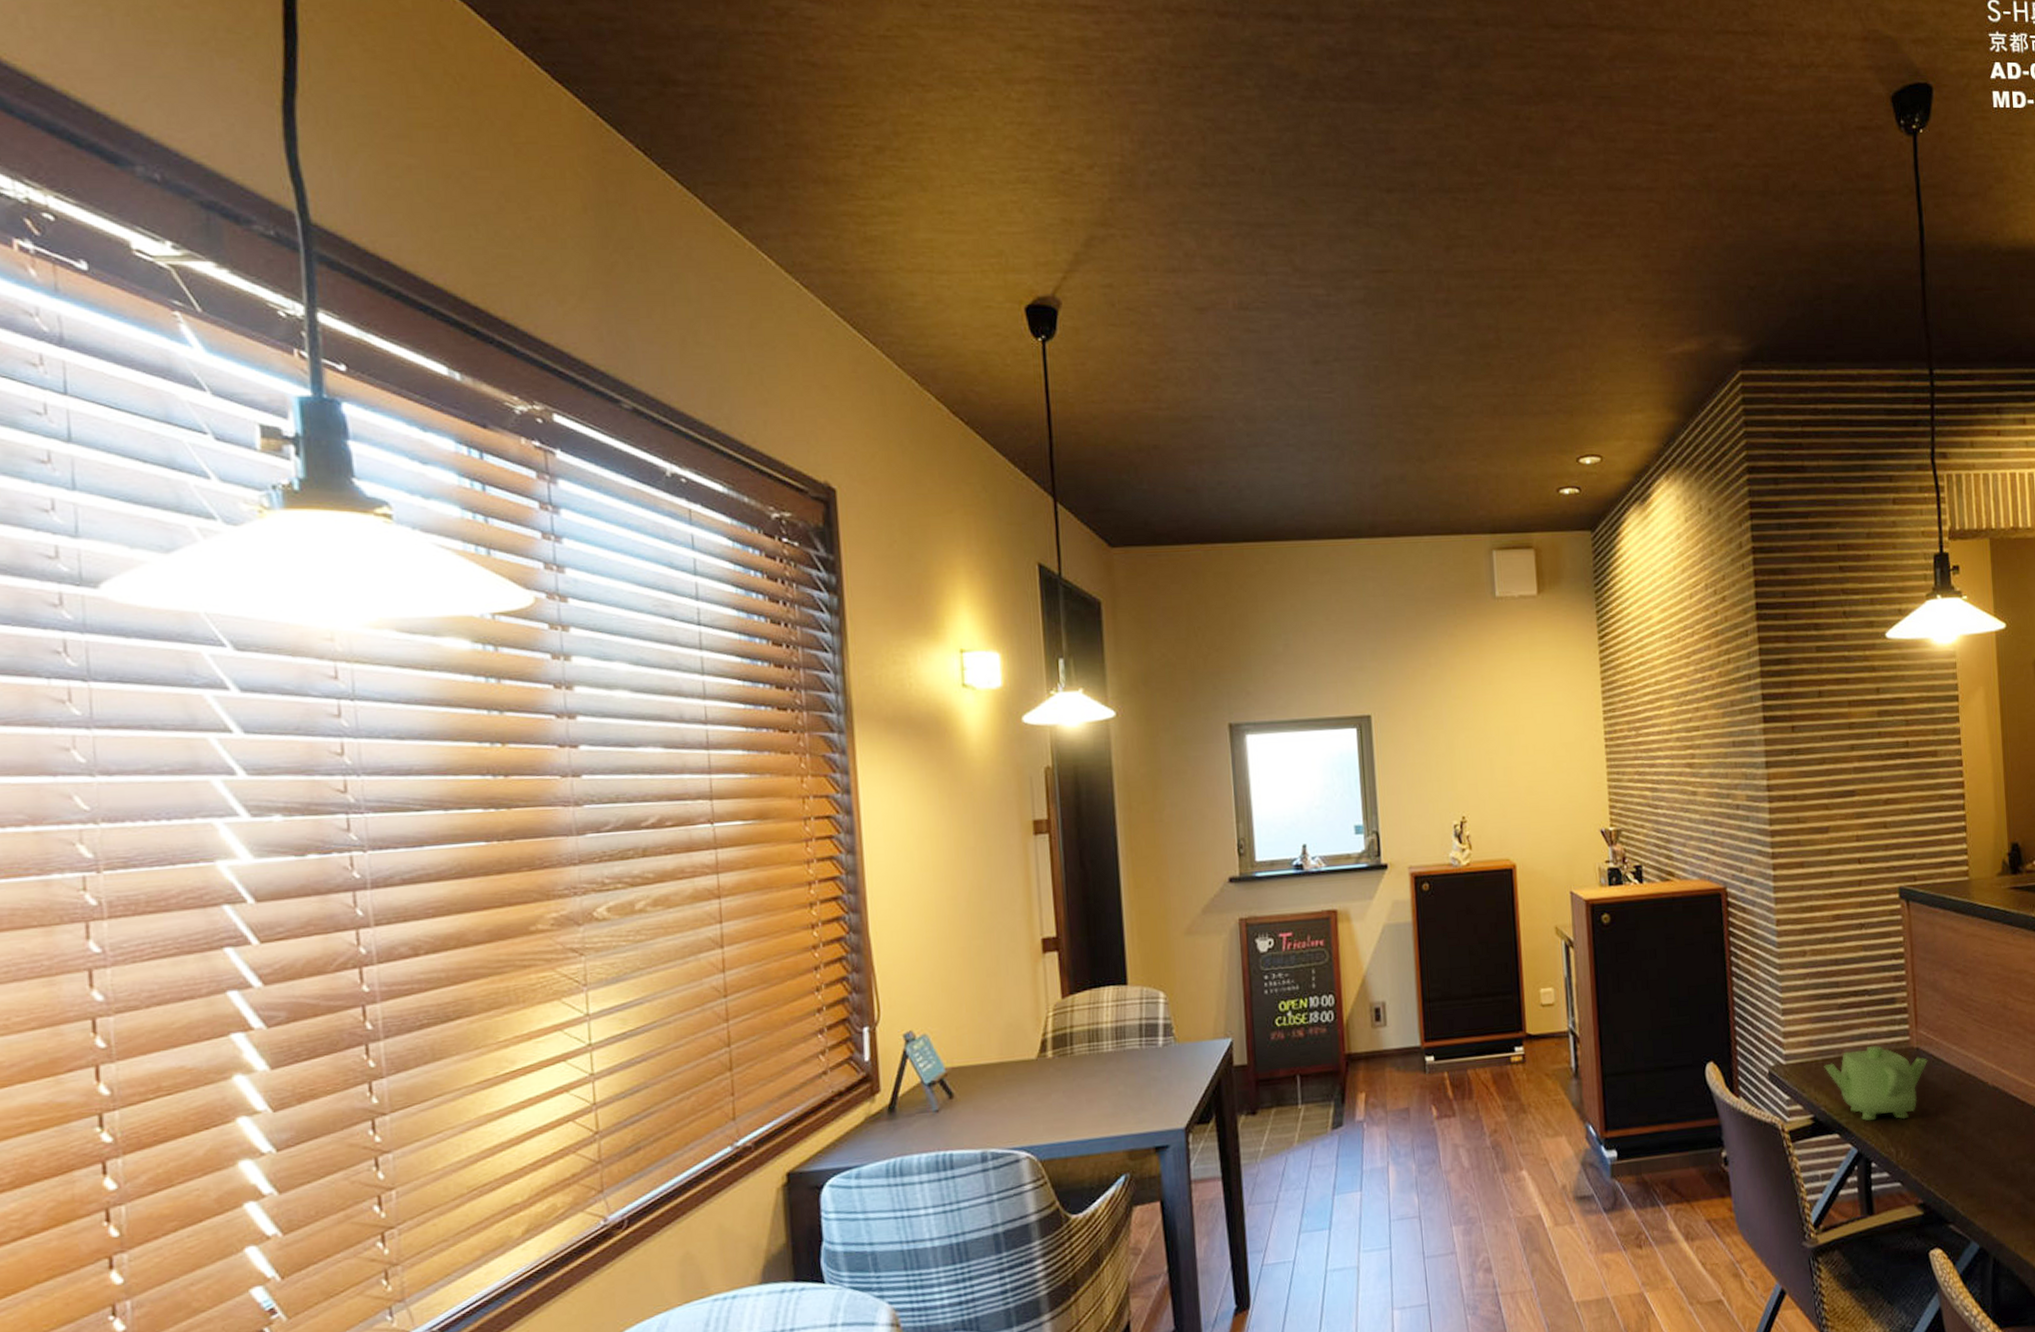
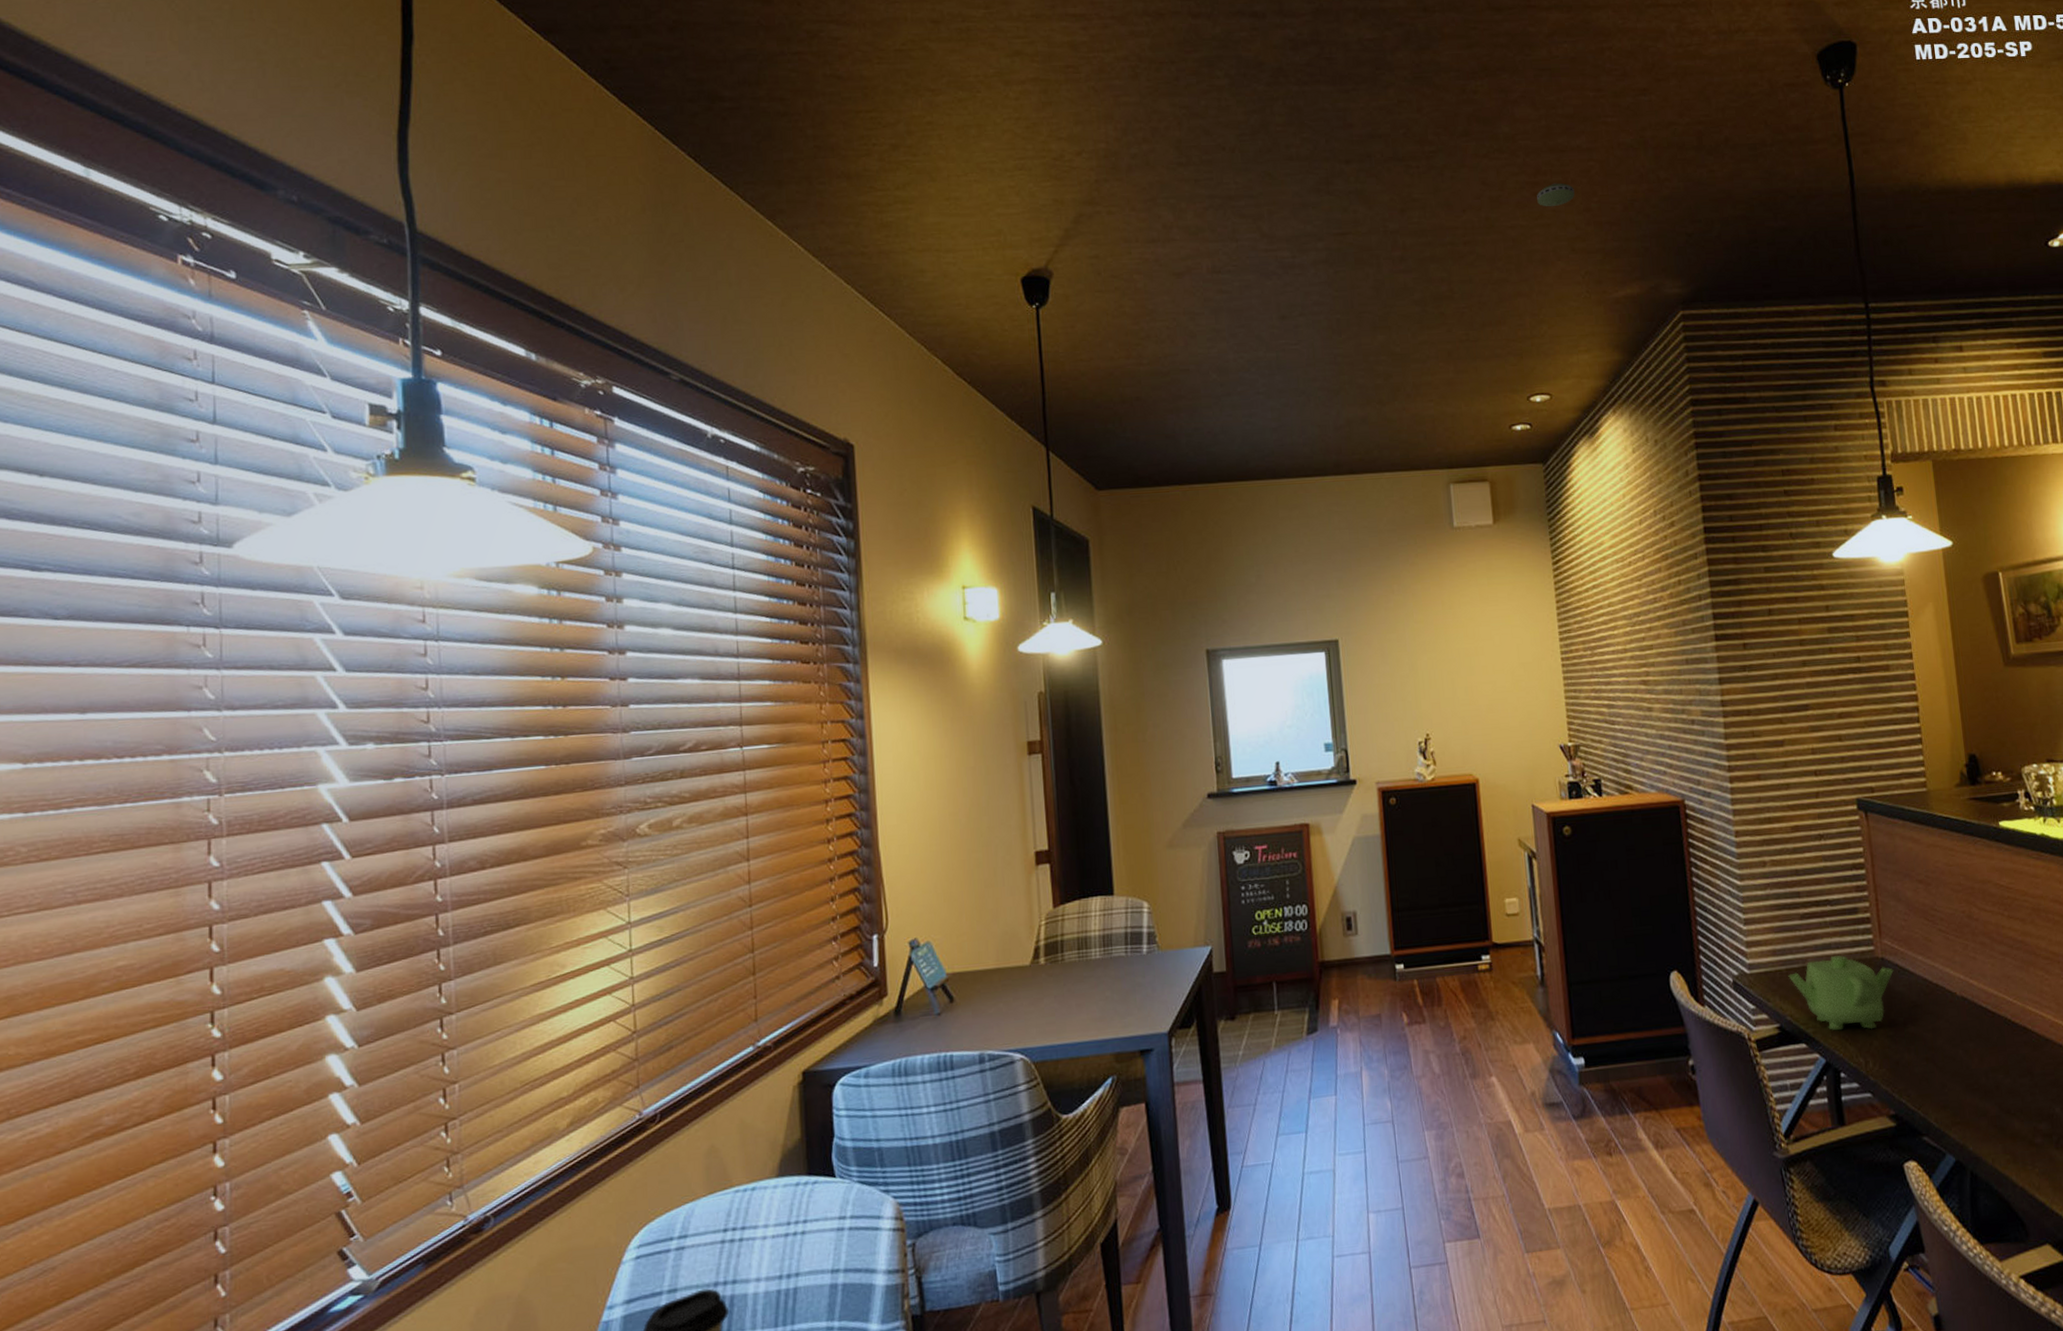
smoke detector: none [1592,225,1633,251] -> present [1537,183,1575,207]

